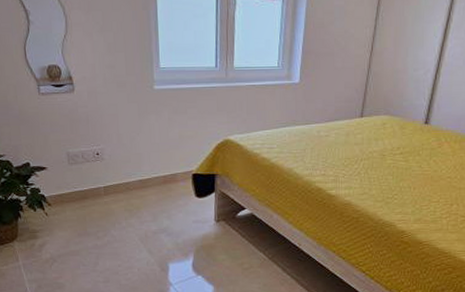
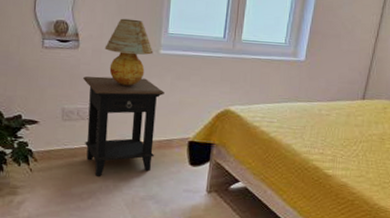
side table: none [83,116,163,215] -> present [83,76,165,176]
table lamp: none [99,56,148,125] -> present [104,18,154,86]

